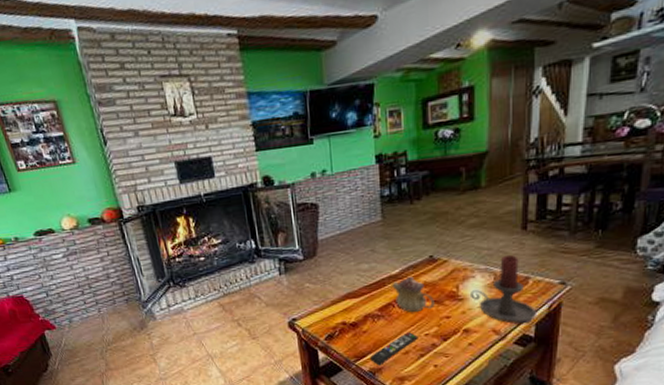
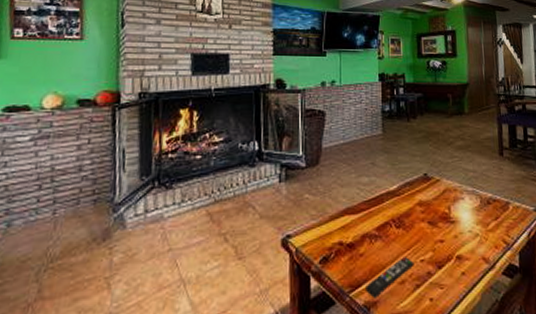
teapot: present [392,276,435,313] -> none [390,193,429,235]
candle holder: present [469,254,536,323] -> none [460,178,519,251]

